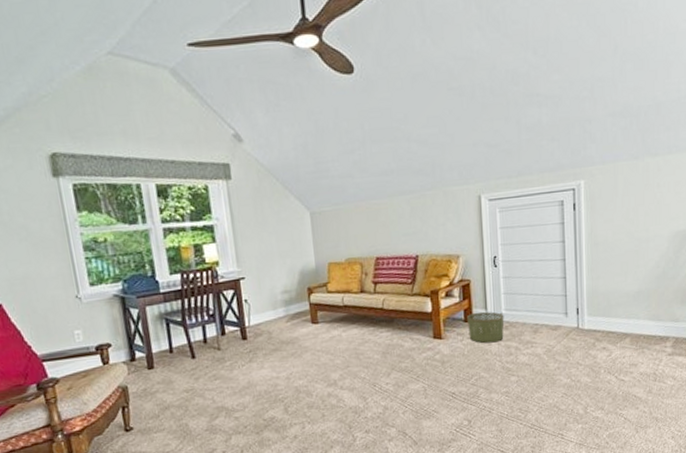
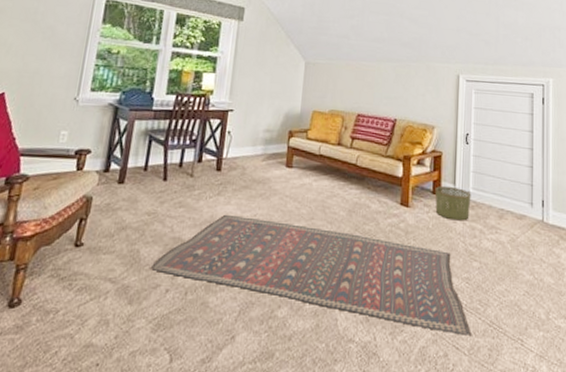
area rug: none [202,372,515,441] -> present [150,214,472,337]

